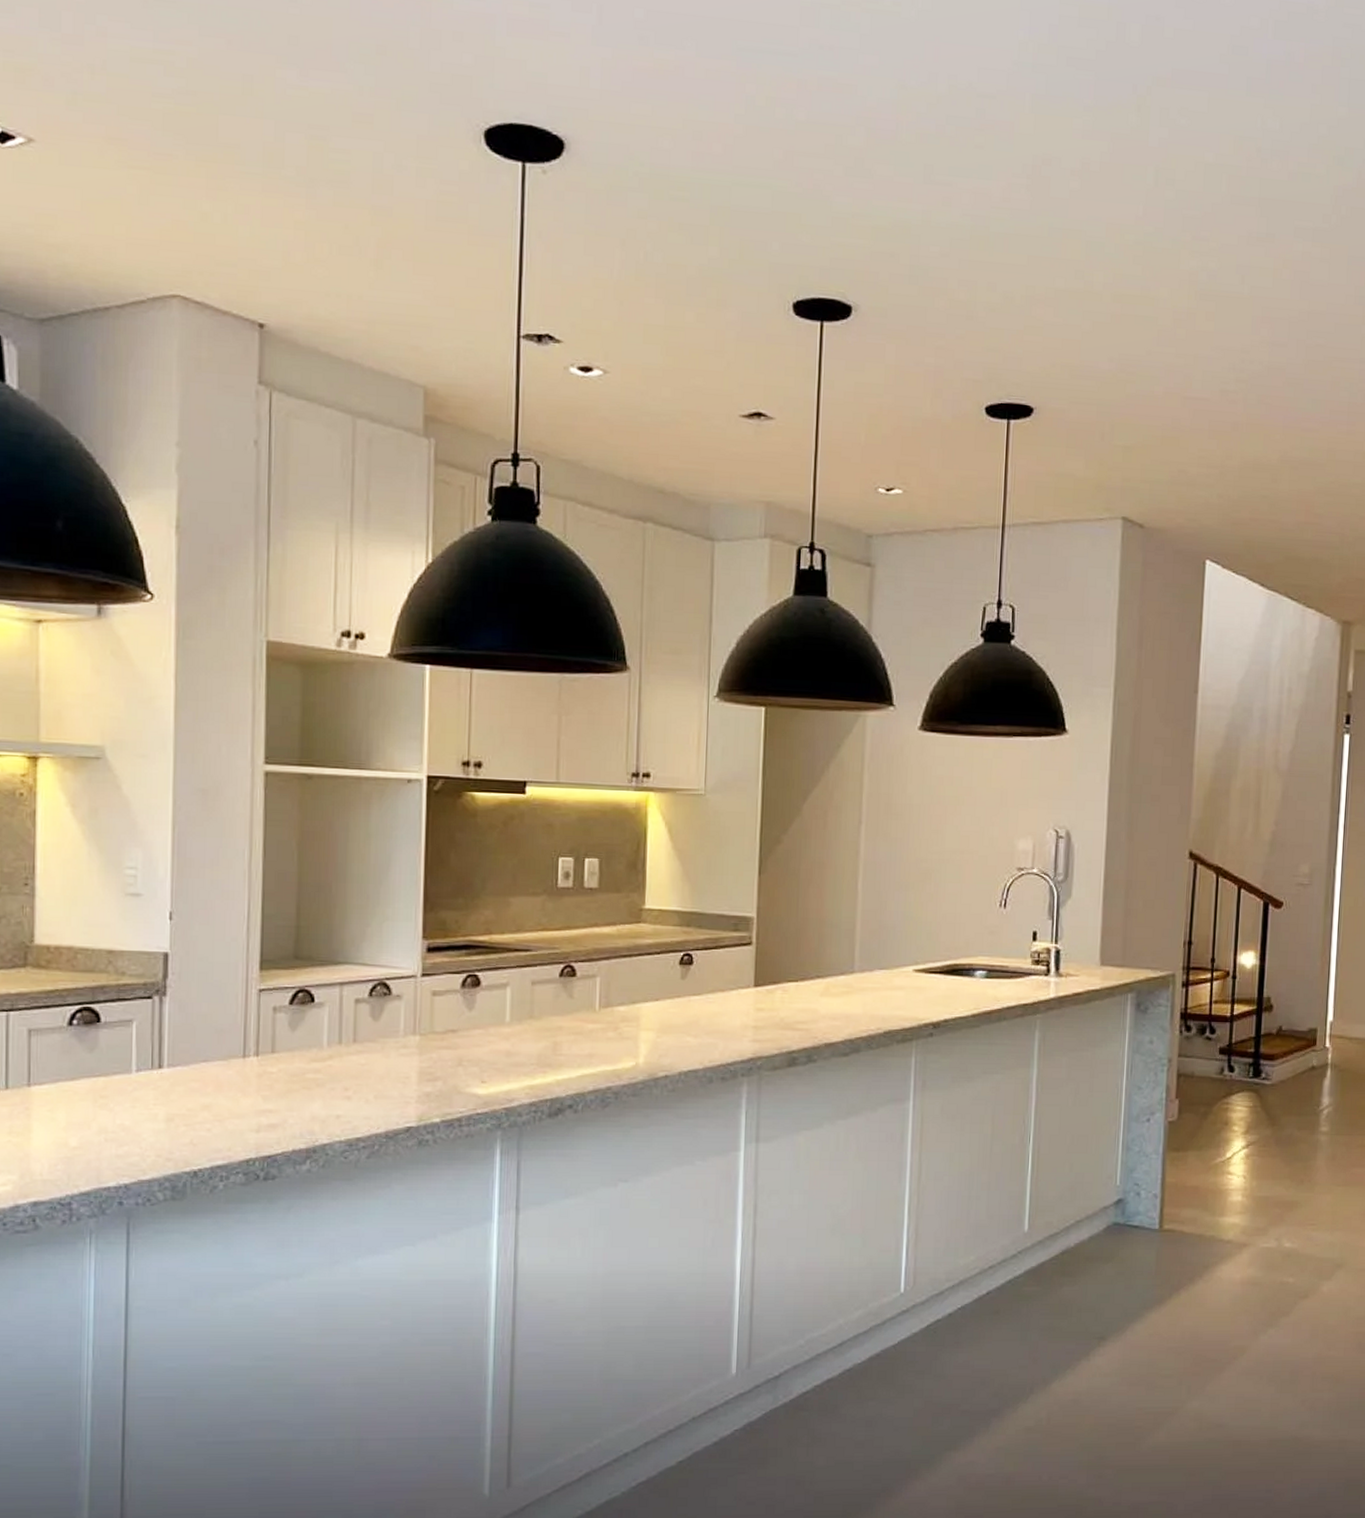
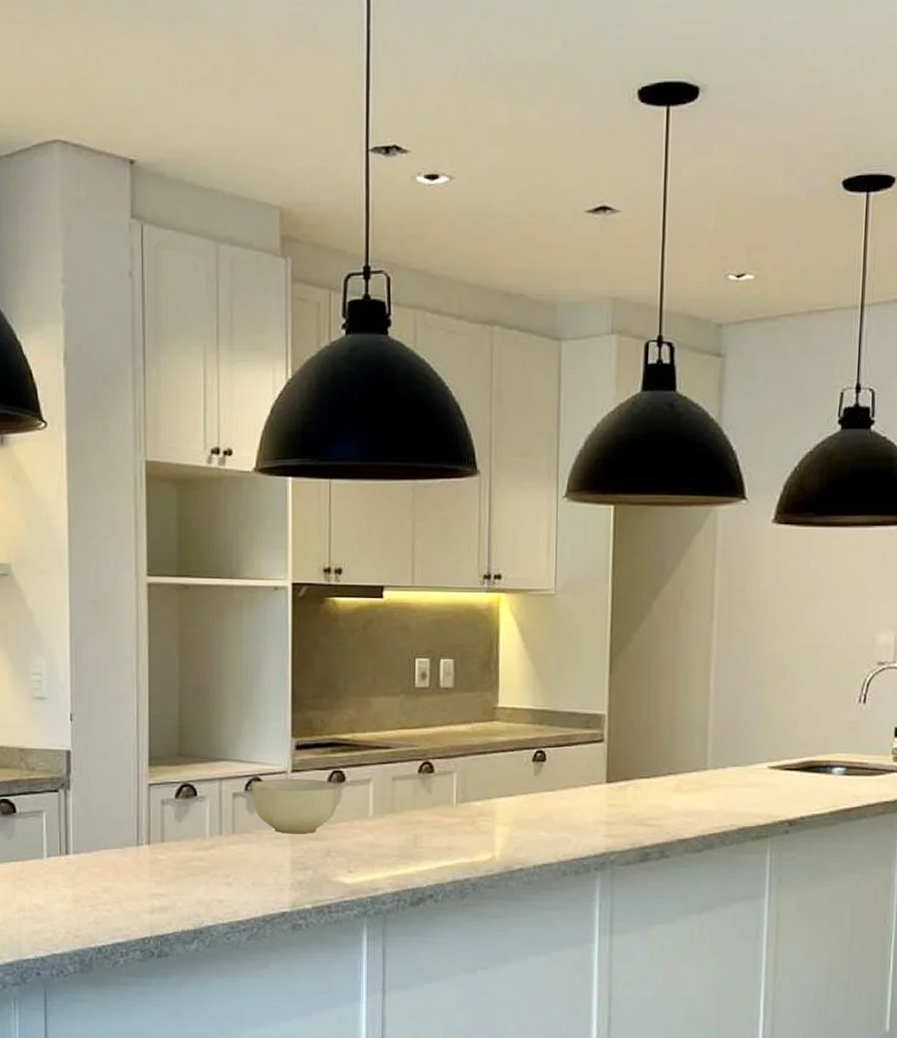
bowl: none [376,983,475,1043] -> present [251,778,341,834]

